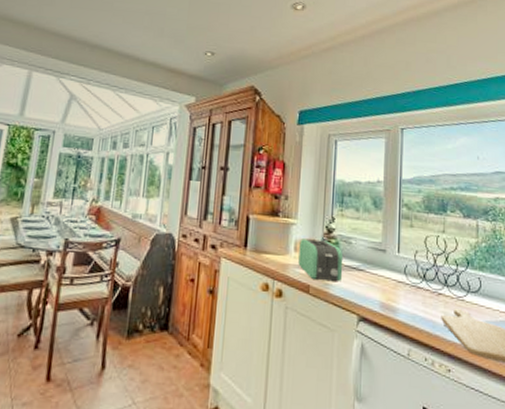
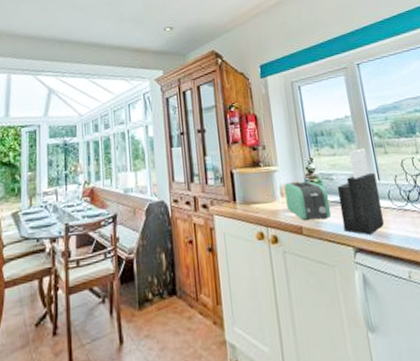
knife block: none [352,217,397,306] -> present [337,148,384,235]

